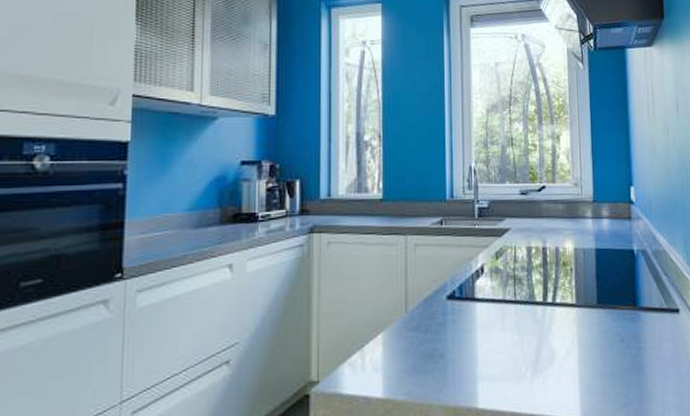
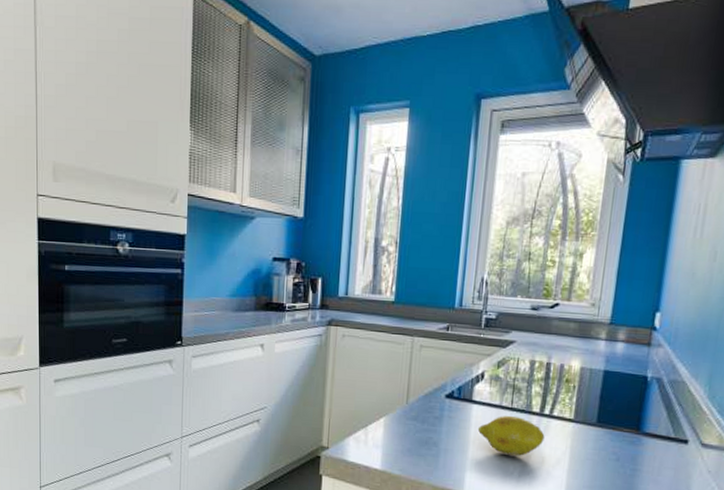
fruit: none [484,310,552,354] -> present [477,416,545,456]

